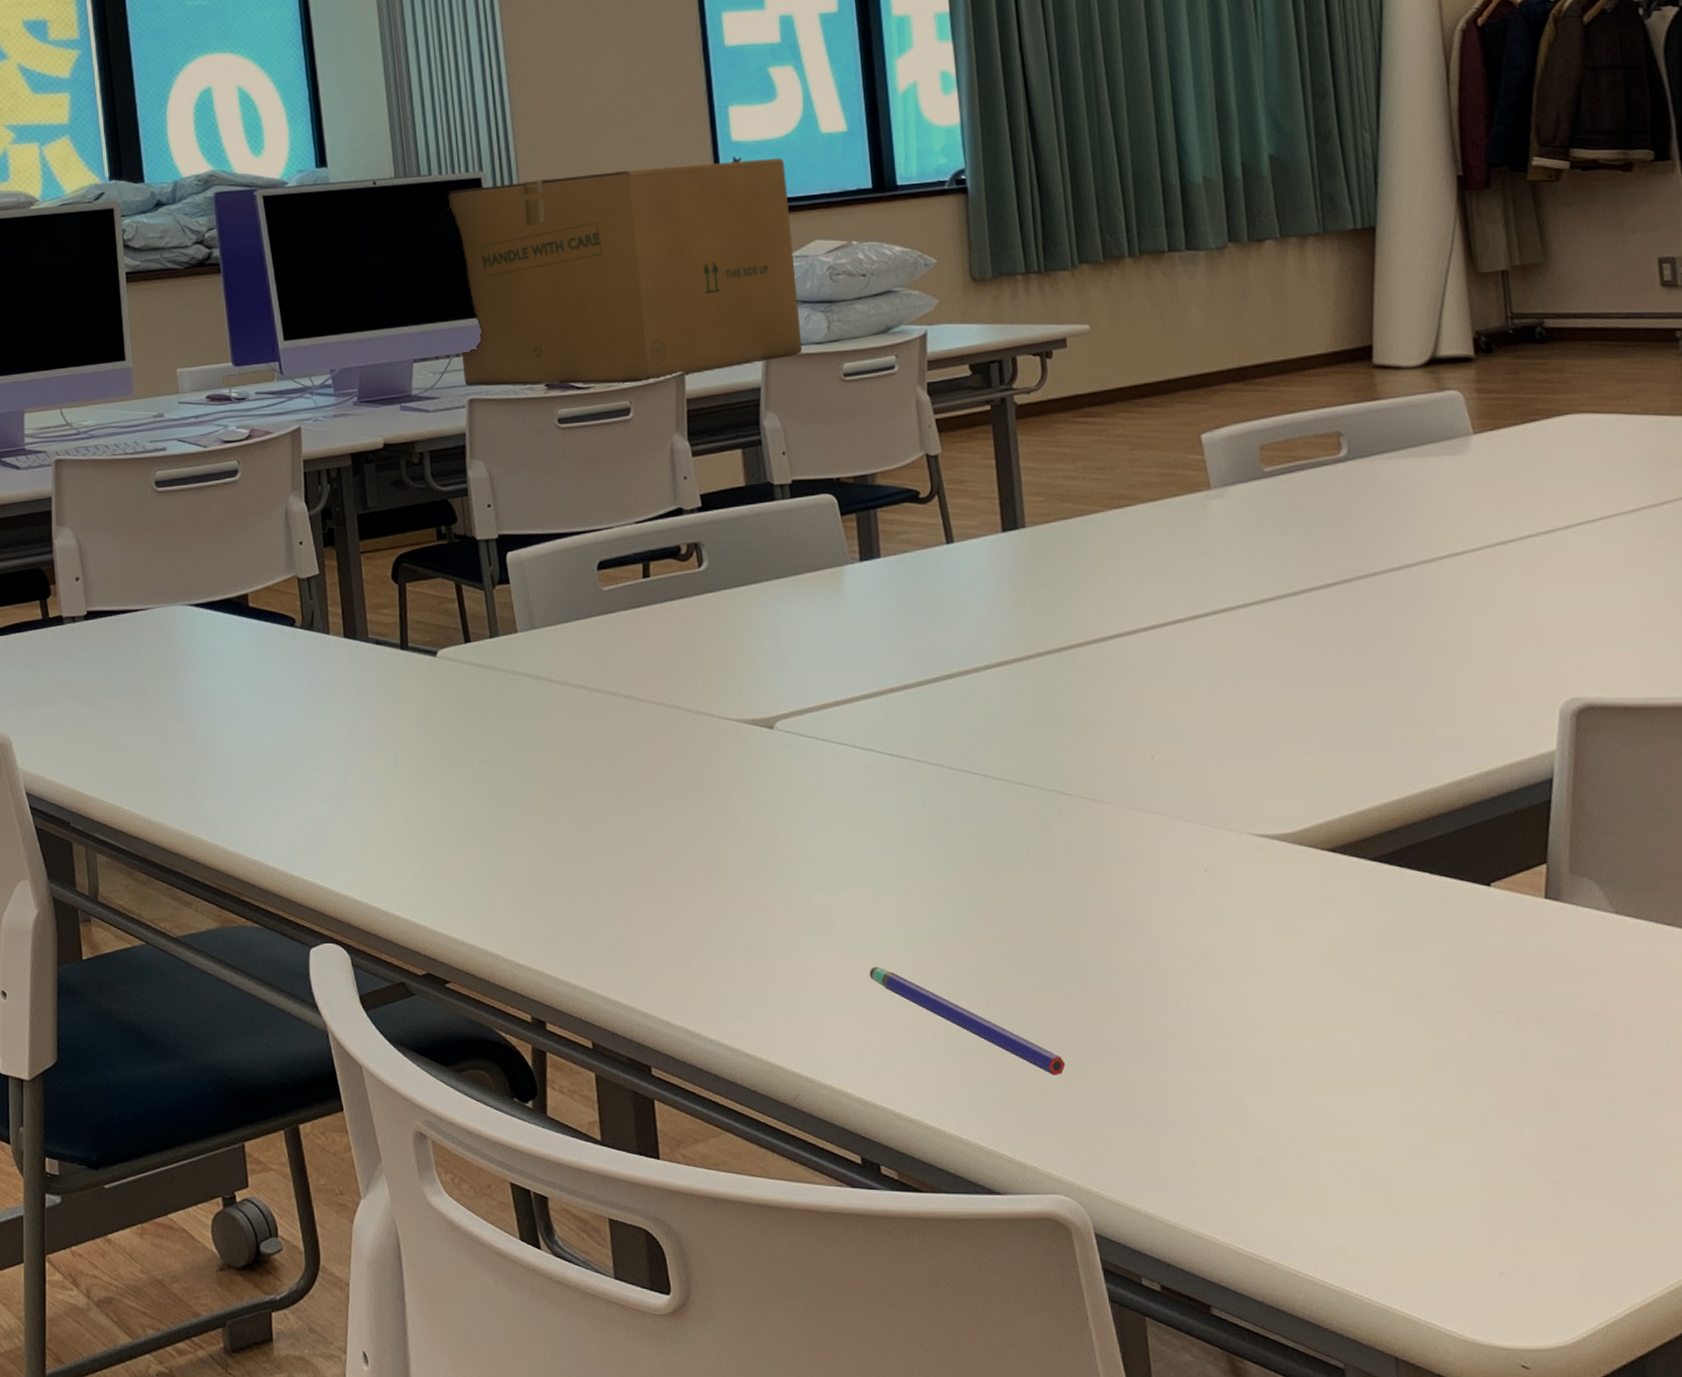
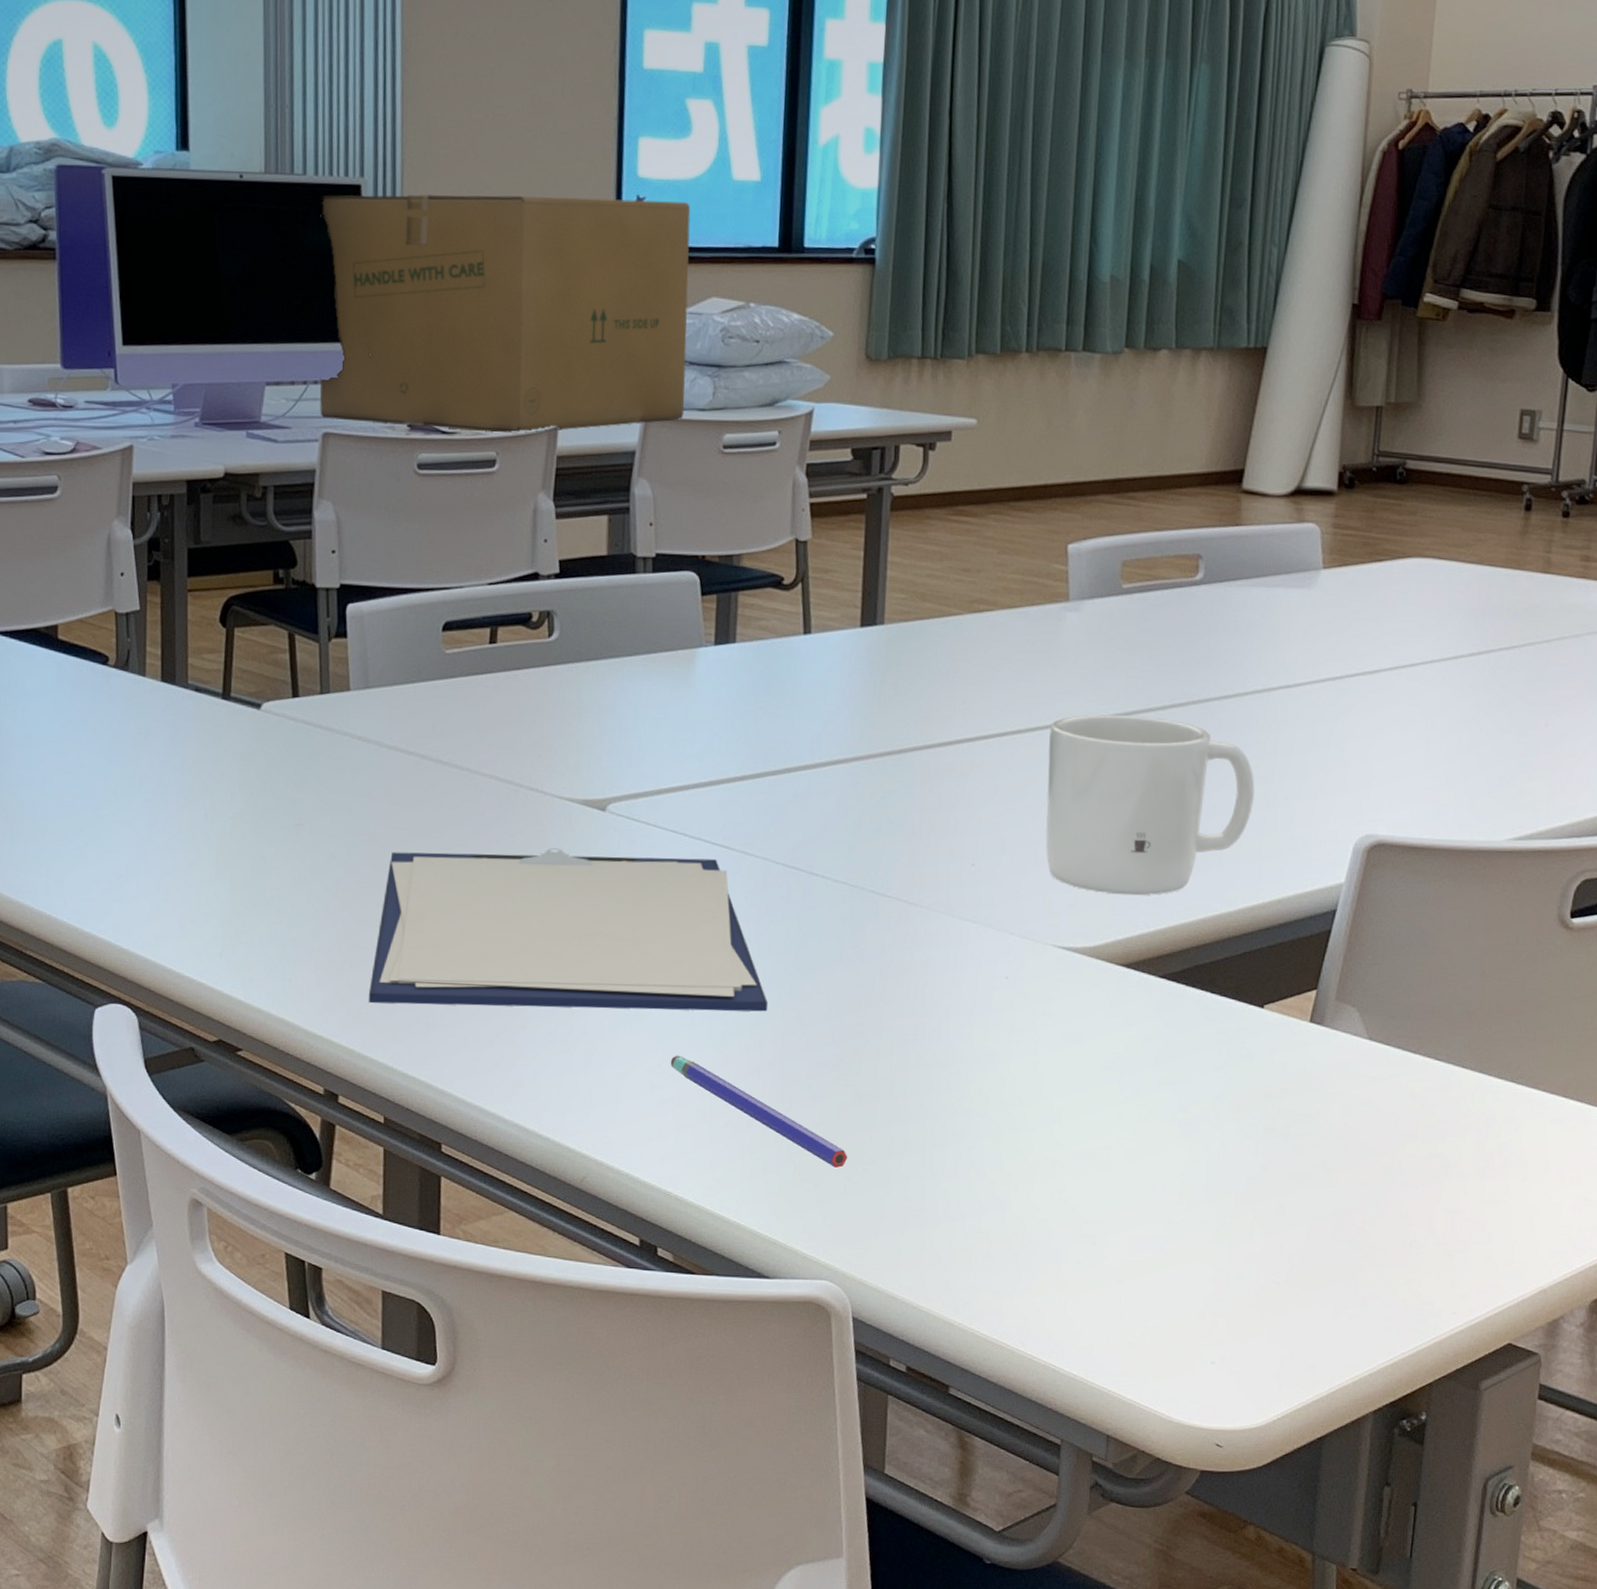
notepad: none [565,768,960,929] -> present [369,848,767,1012]
mug: none [1211,596,1441,778] -> present [1045,714,1255,896]

